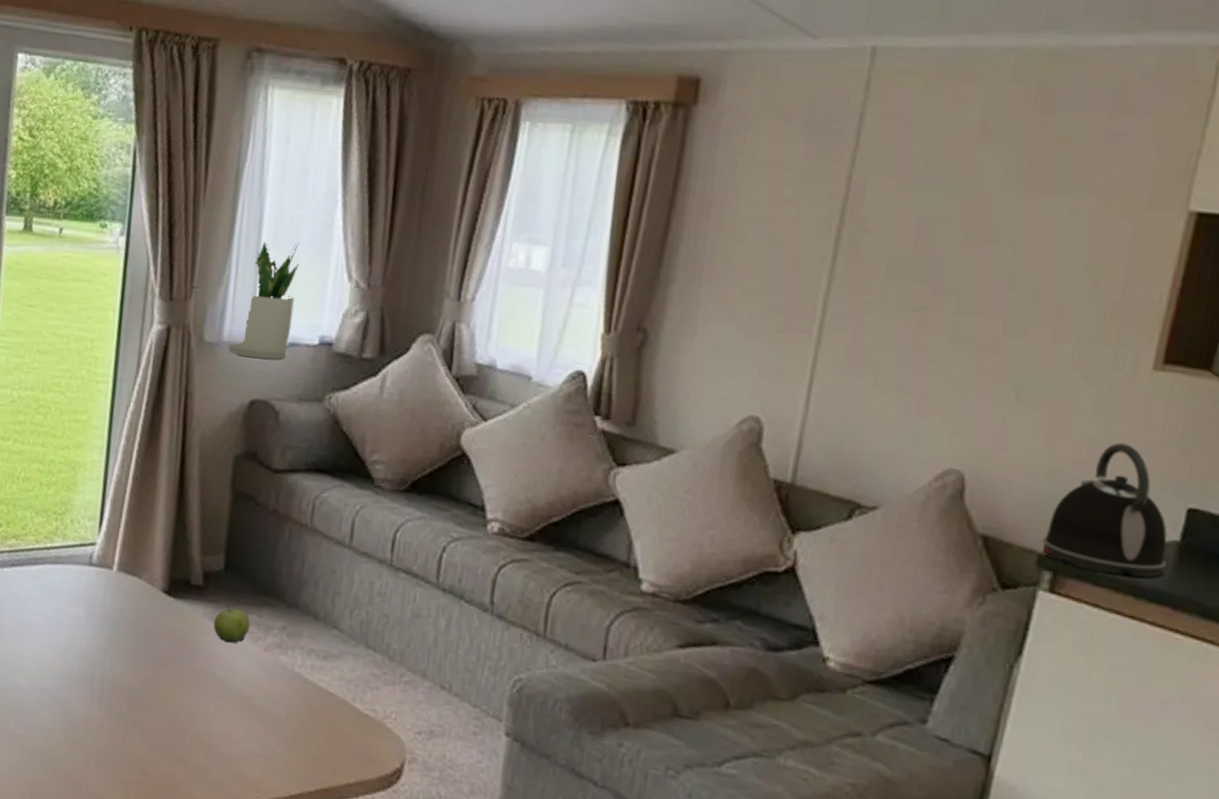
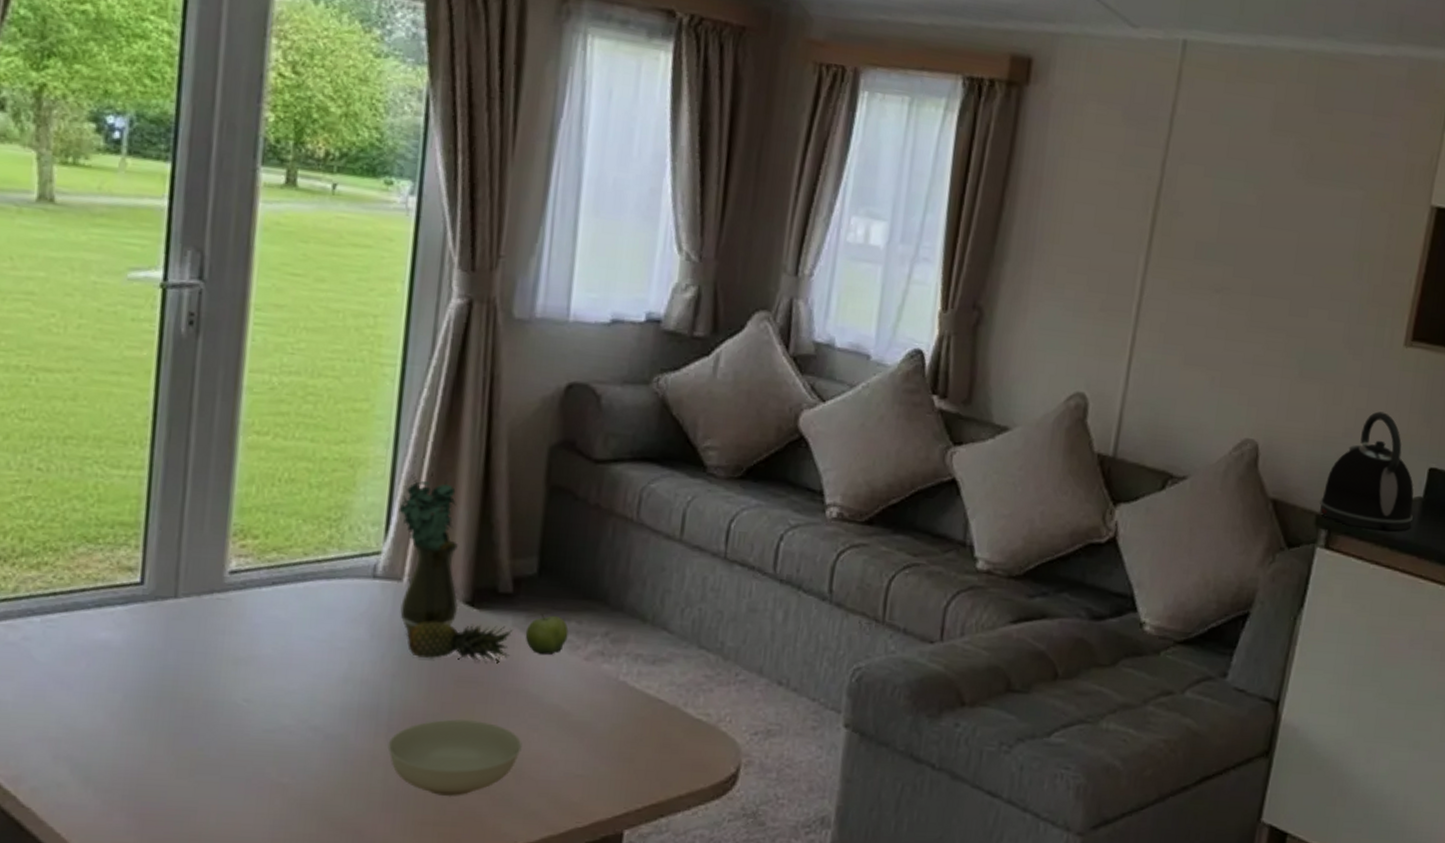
bowl: none [100,693,211,762] -> present [387,719,522,797]
vase: none [110,478,158,618] -> present [398,475,458,636]
fruit: none [116,606,202,648] -> present [408,621,512,664]
planter: present [228,241,300,360] -> none [542,207,624,339]

